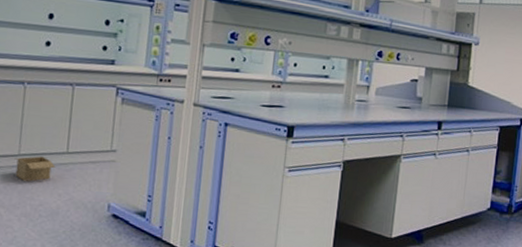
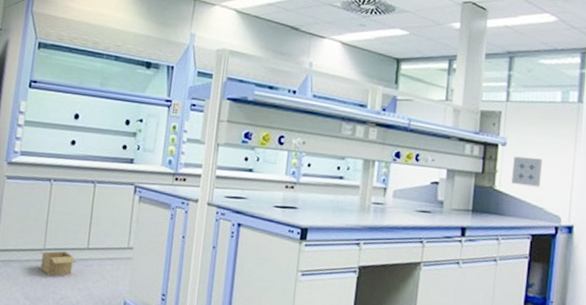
wall art: none [483,55,510,83] -> present [511,156,542,187]

